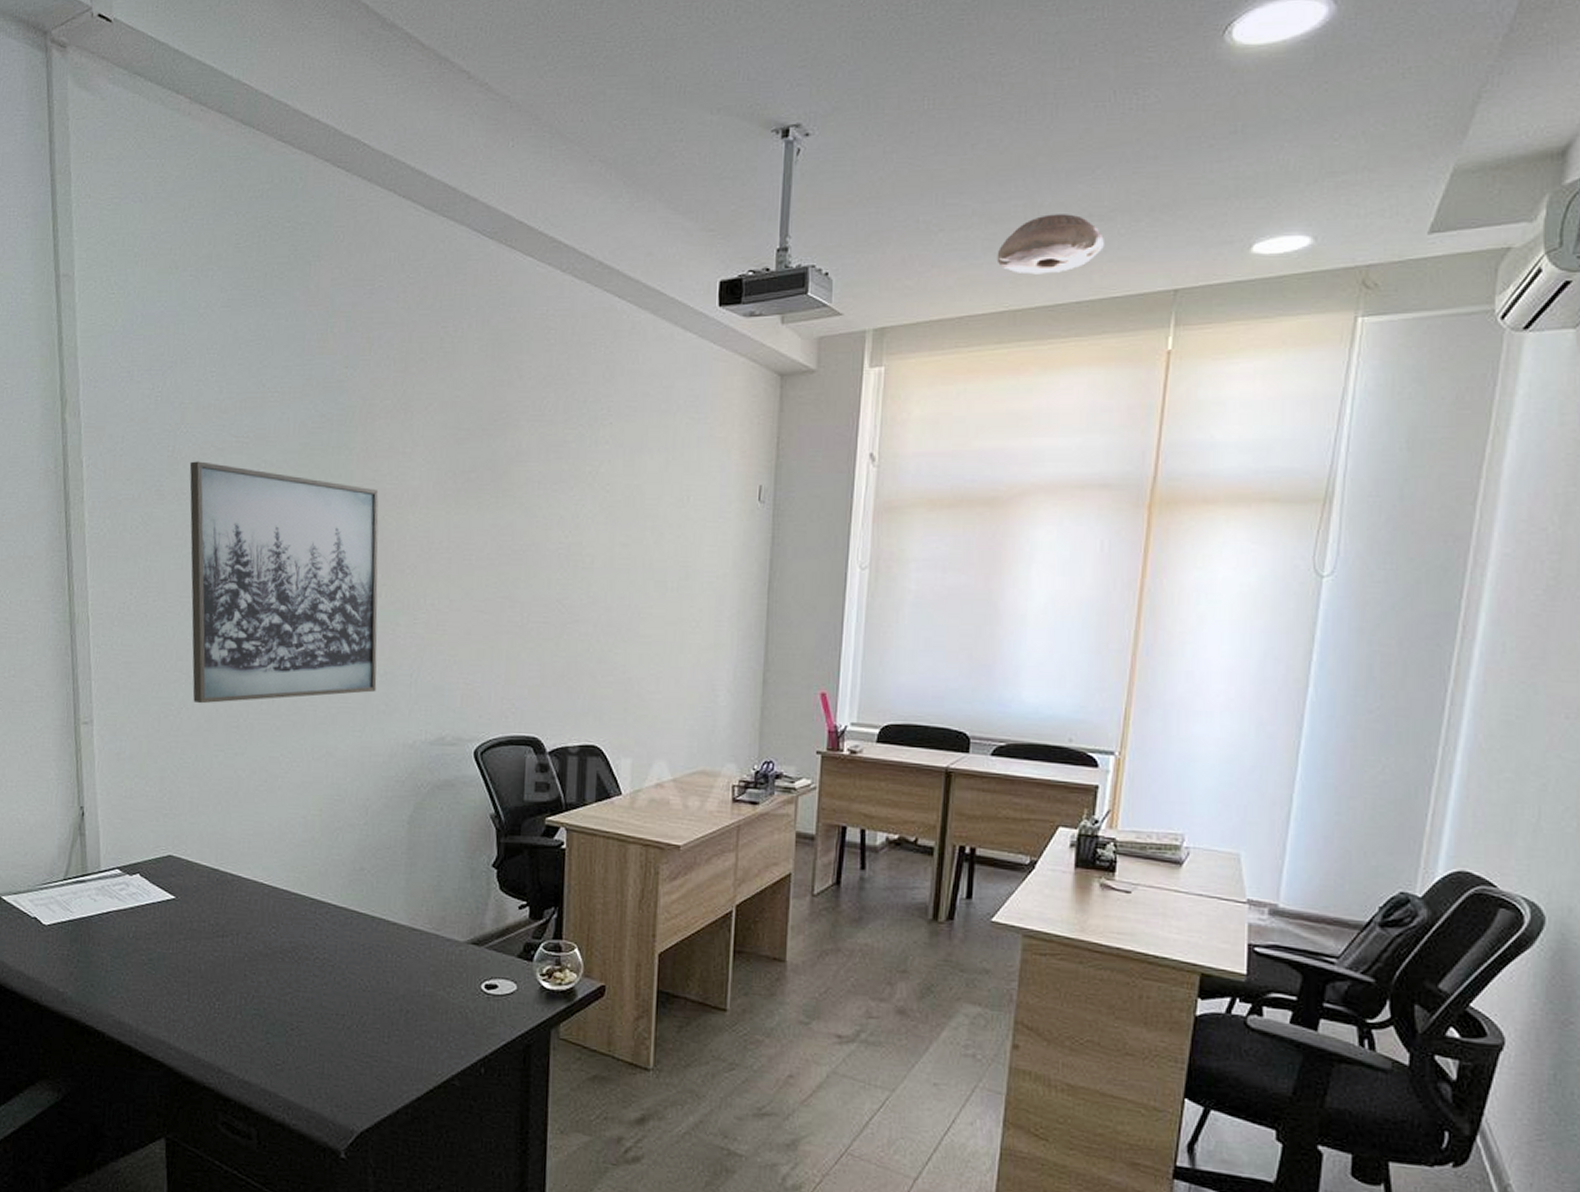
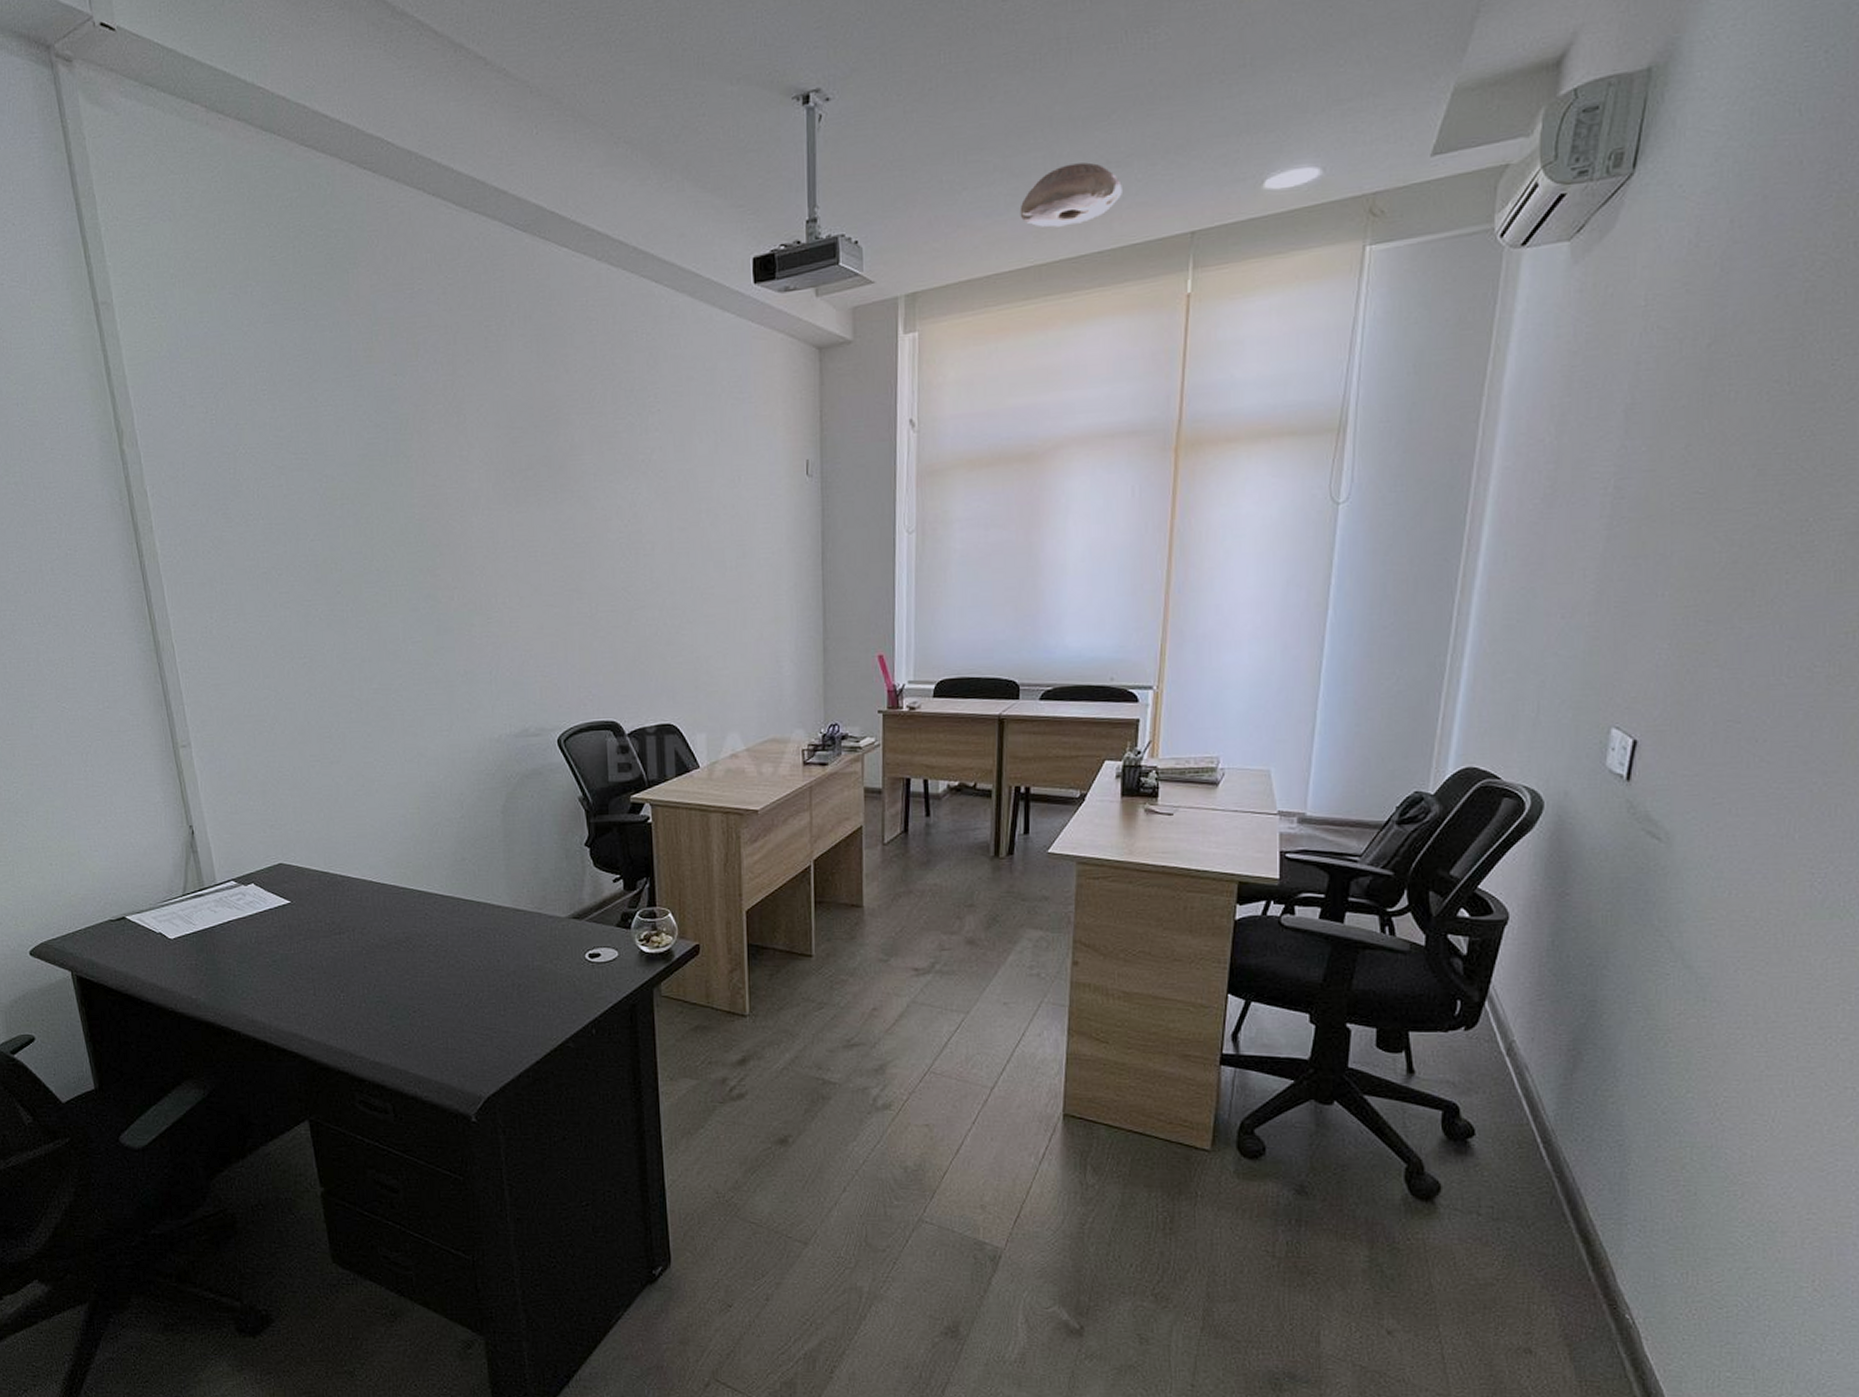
wall art: present [189,461,379,704] -> none [252,481,459,718]

